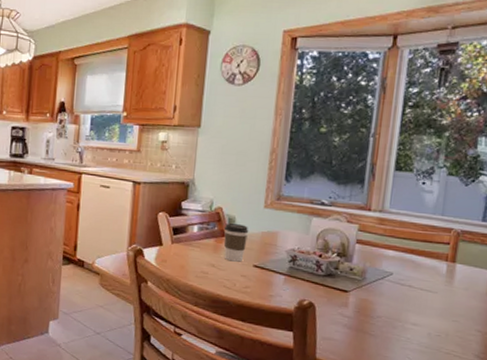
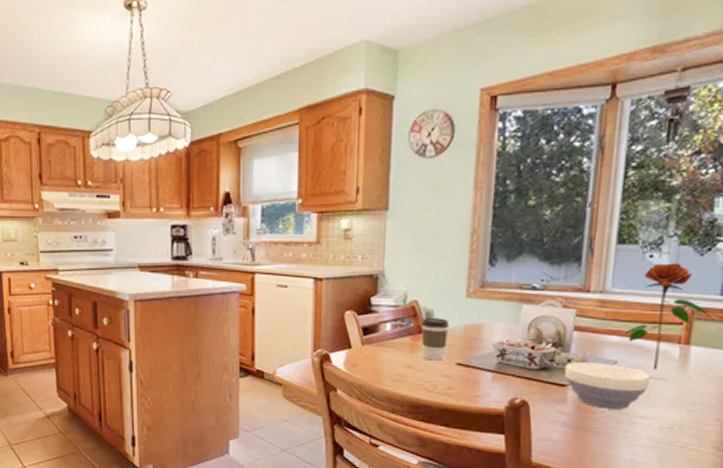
bowl: none [346,271,421,316] -> present [564,362,650,409]
flower: none [400,190,473,283] -> present [625,263,710,370]

